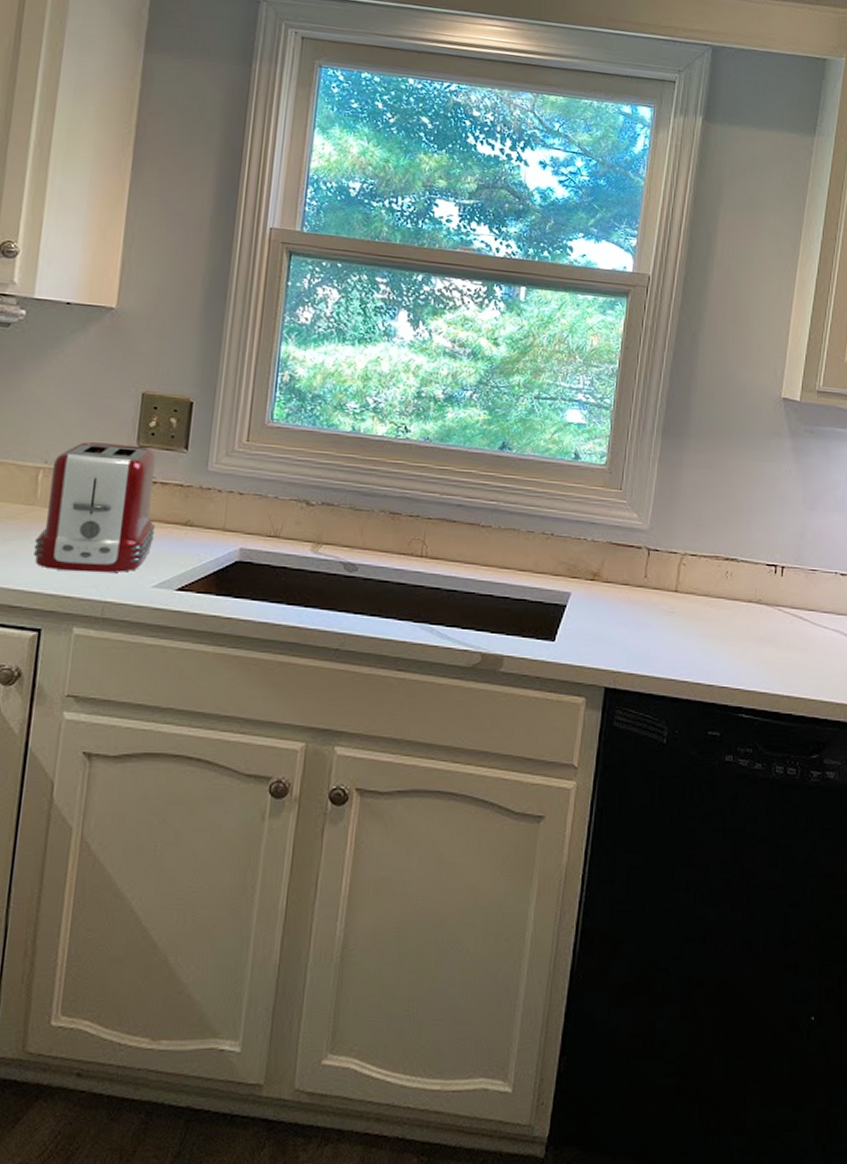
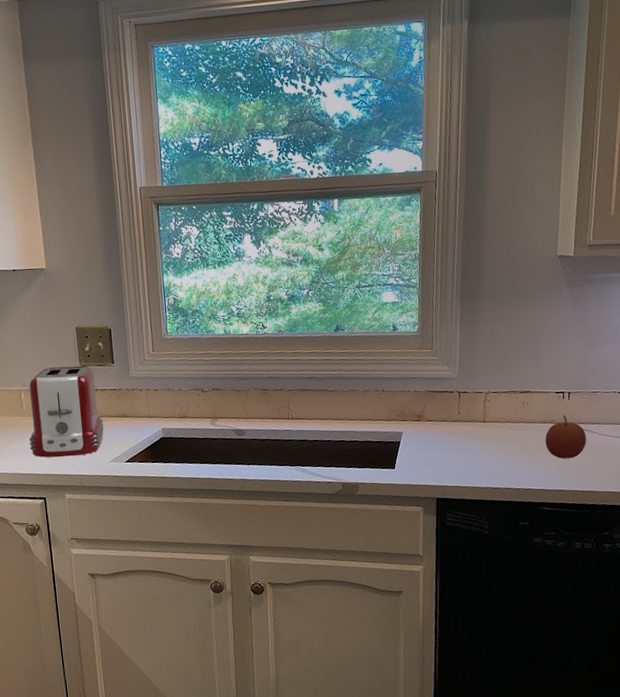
apple: none [749,595,800,653] -> present [545,415,587,459]

